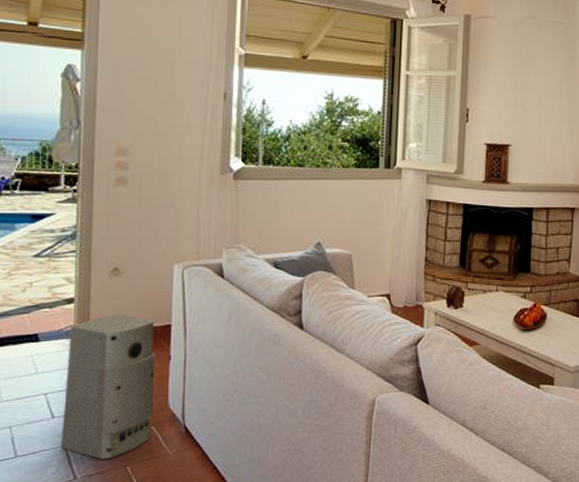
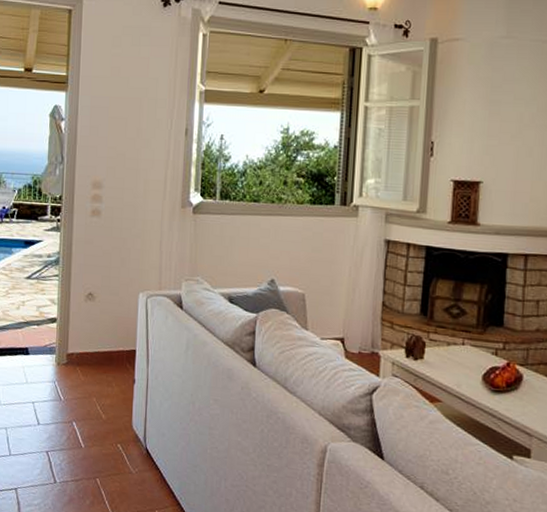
air purifier: present [61,313,156,459] -> none [44,335,122,469]

